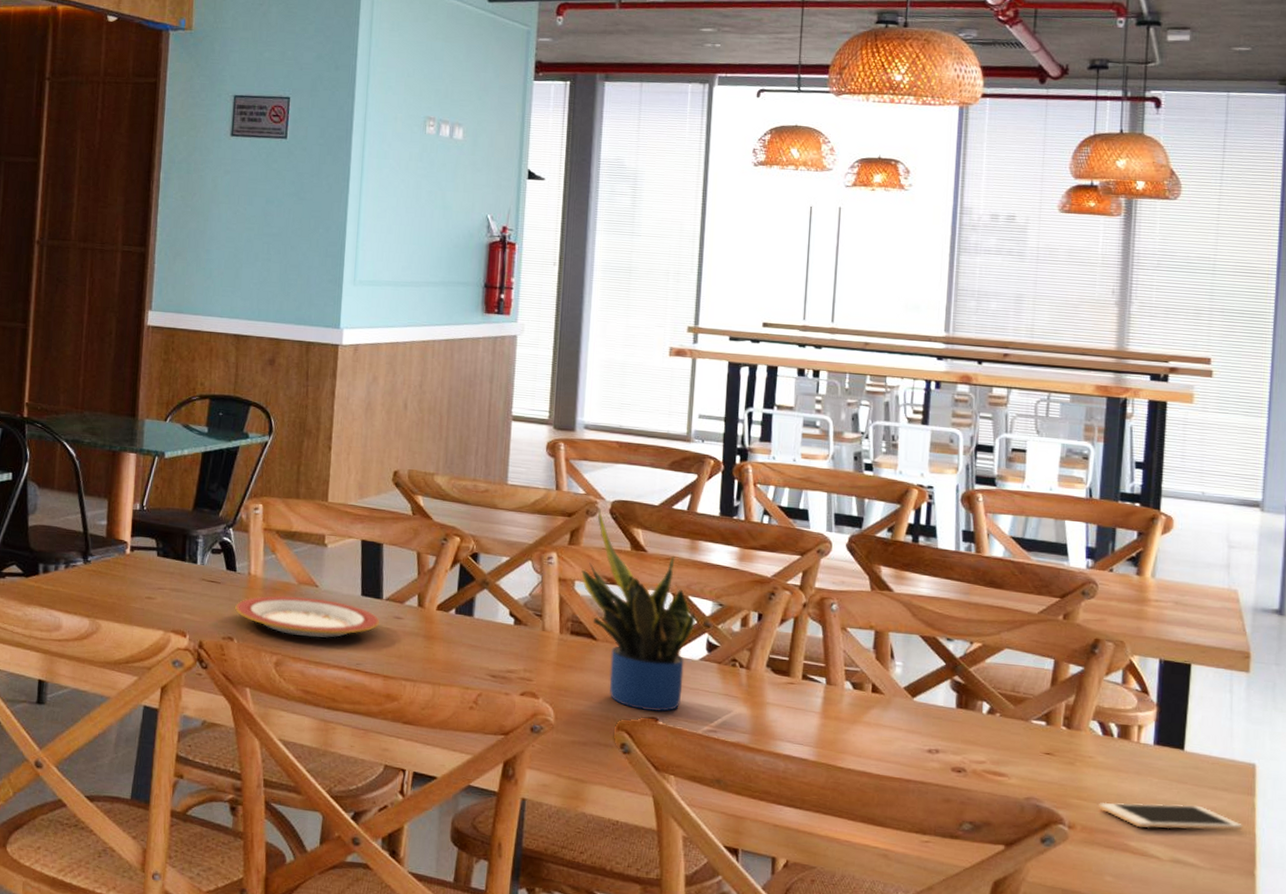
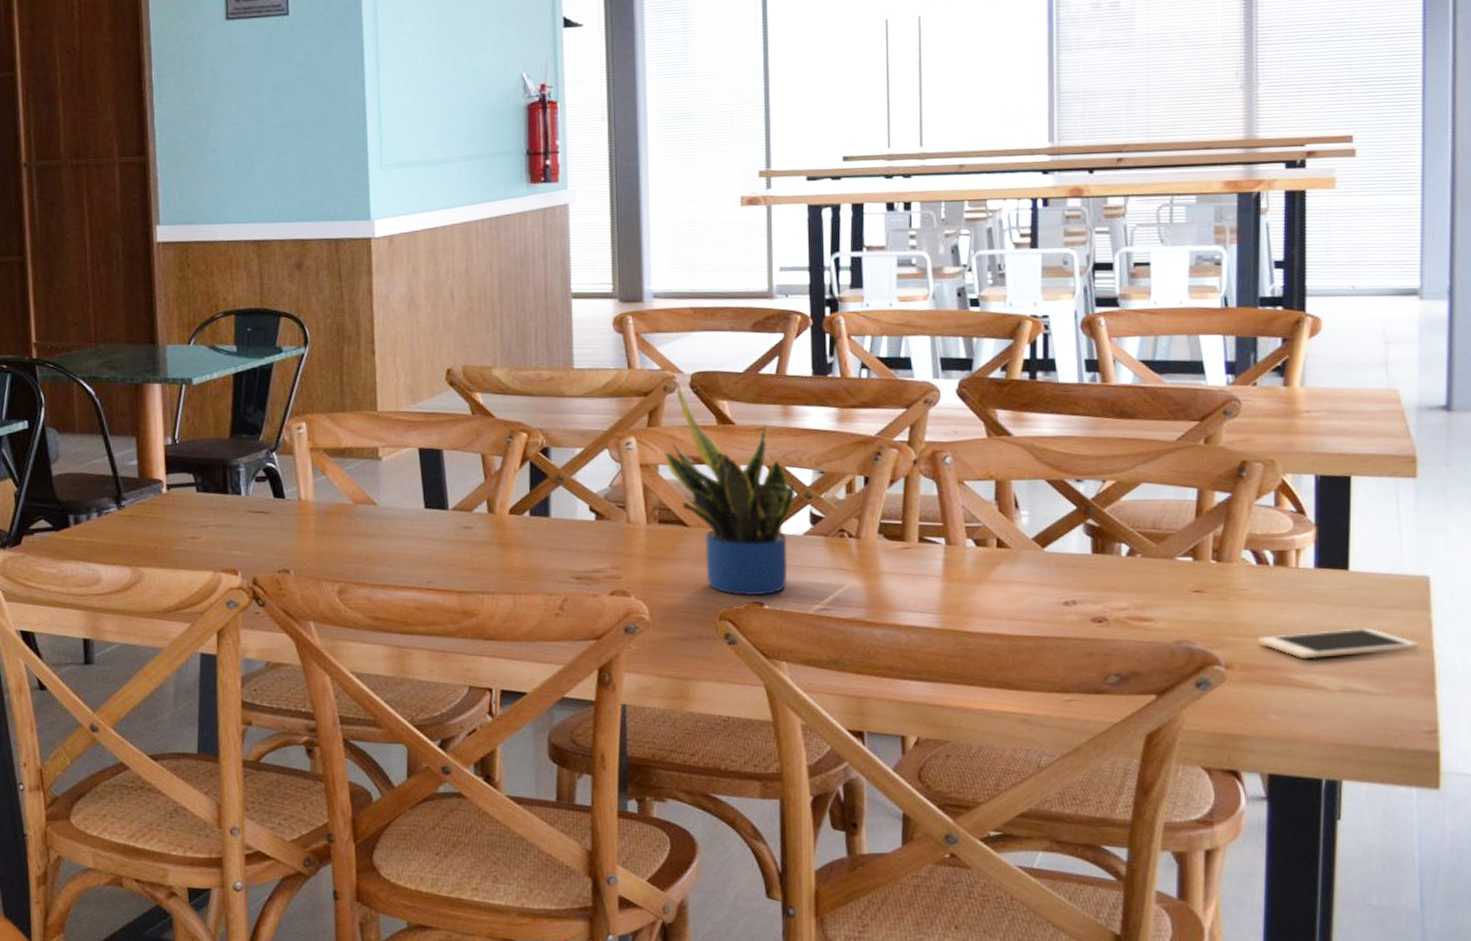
plate: present [235,595,380,638] -> none [288,516,449,560]

